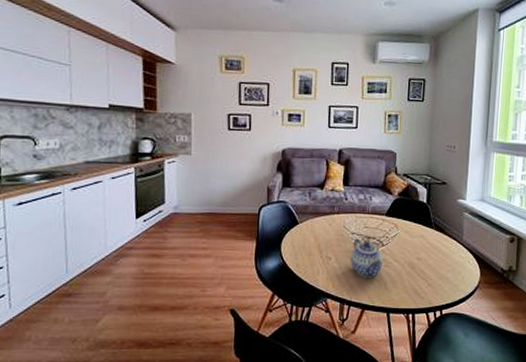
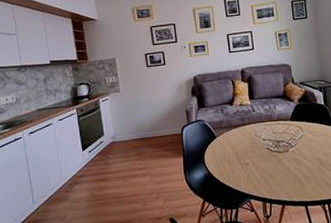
teapot: present [350,238,383,278] -> none [265,143,294,177]

